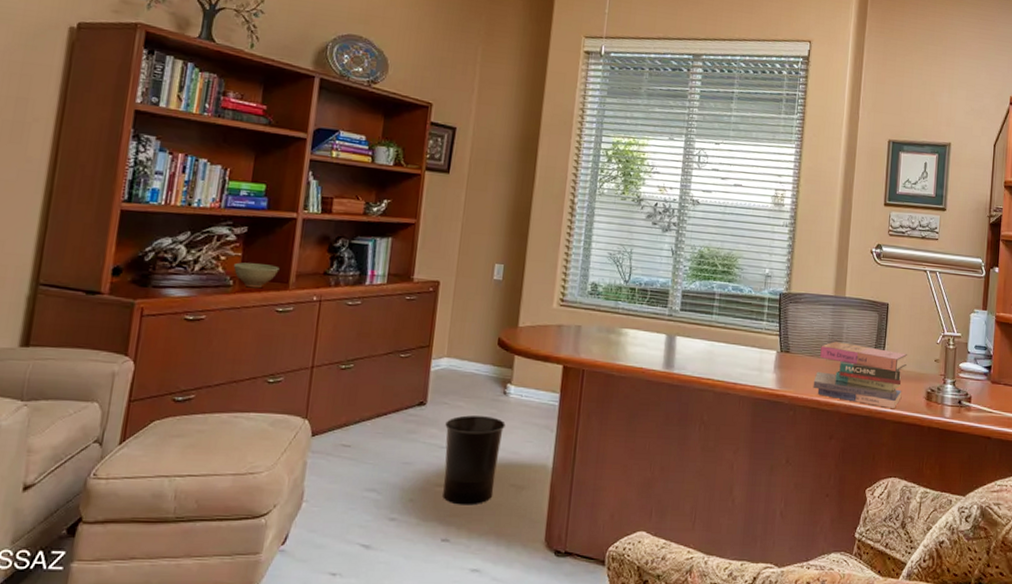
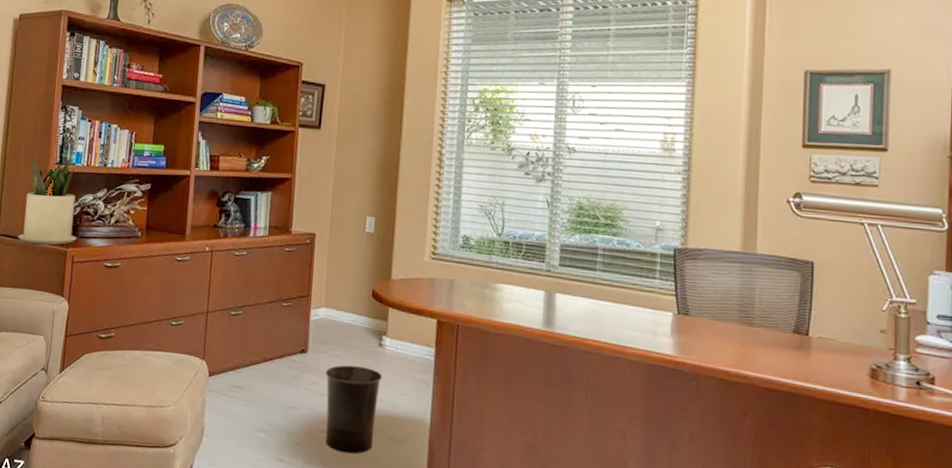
planter: none [65,193,151,296] -> present [17,158,77,245]
bowl: present [233,262,280,289] -> none [140,216,178,239]
books: present [813,341,907,410] -> none [719,304,842,387]

